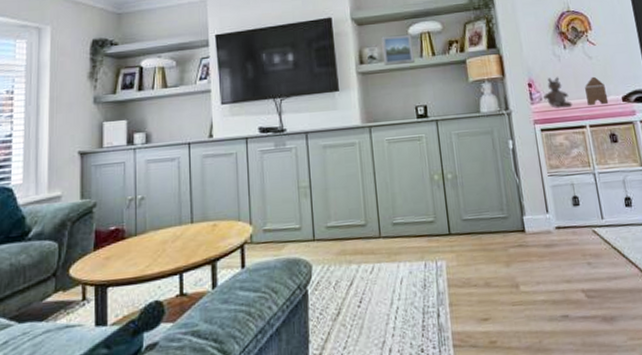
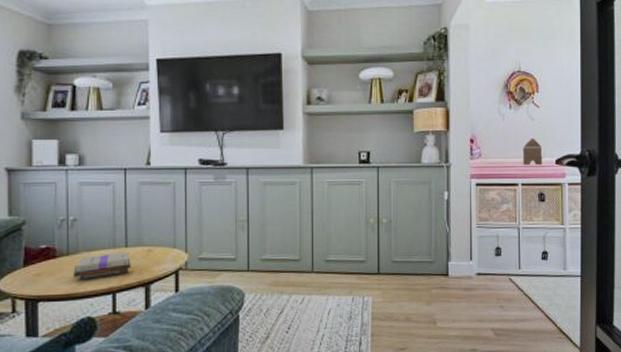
books: none [141,227,197,262] -> present [73,251,131,281]
picture frame: present [381,34,416,65] -> none [331,78,363,108]
stuffed animal: present [543,77,573,109] -> none [483,135,509,166]

